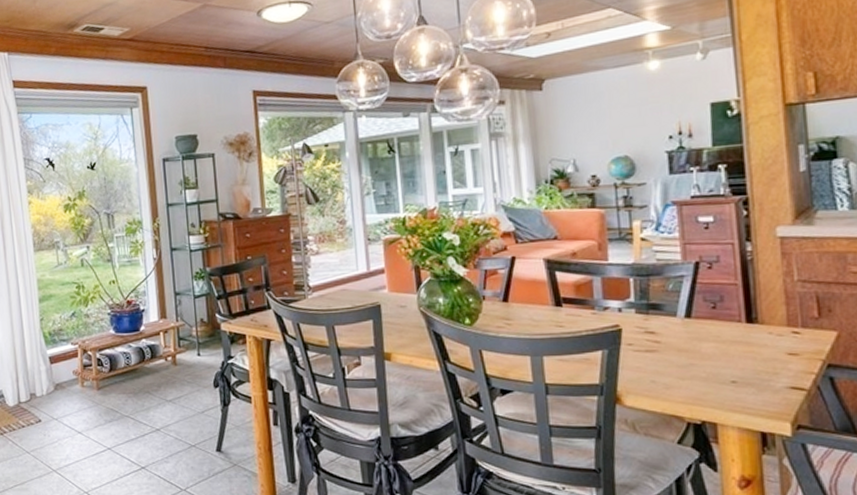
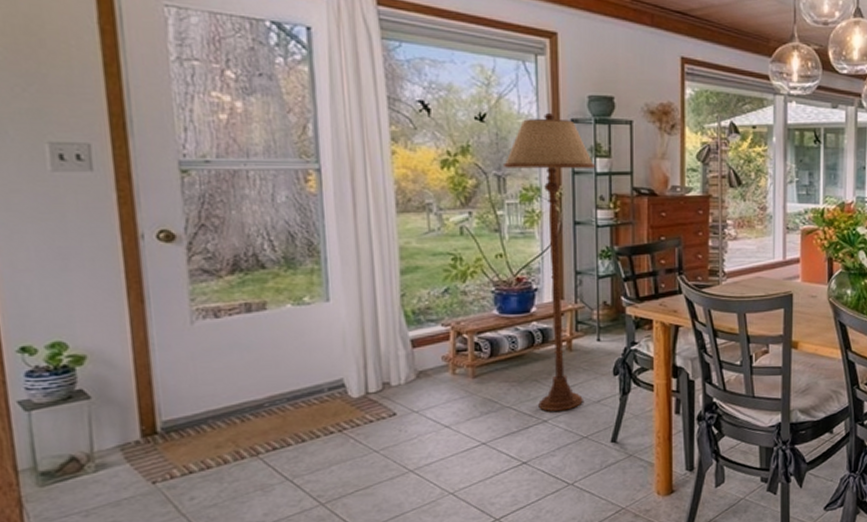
floor lamp: none [110,155,189,421] -> present [502,112,596,411]

